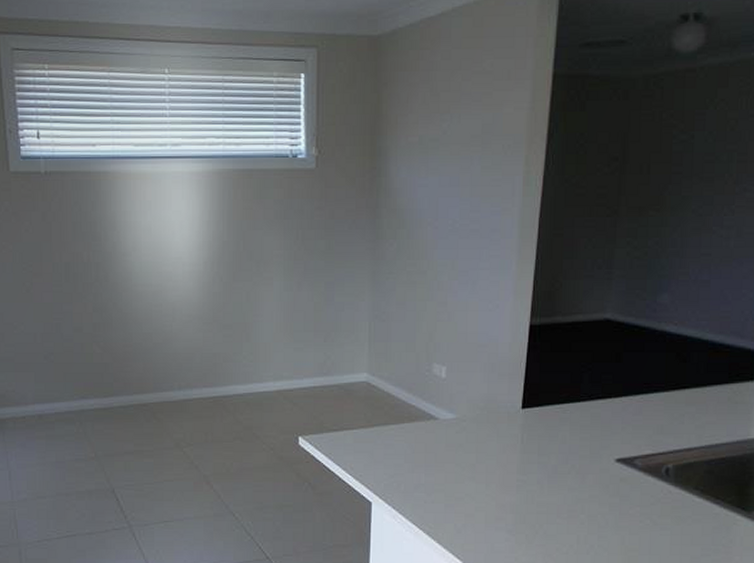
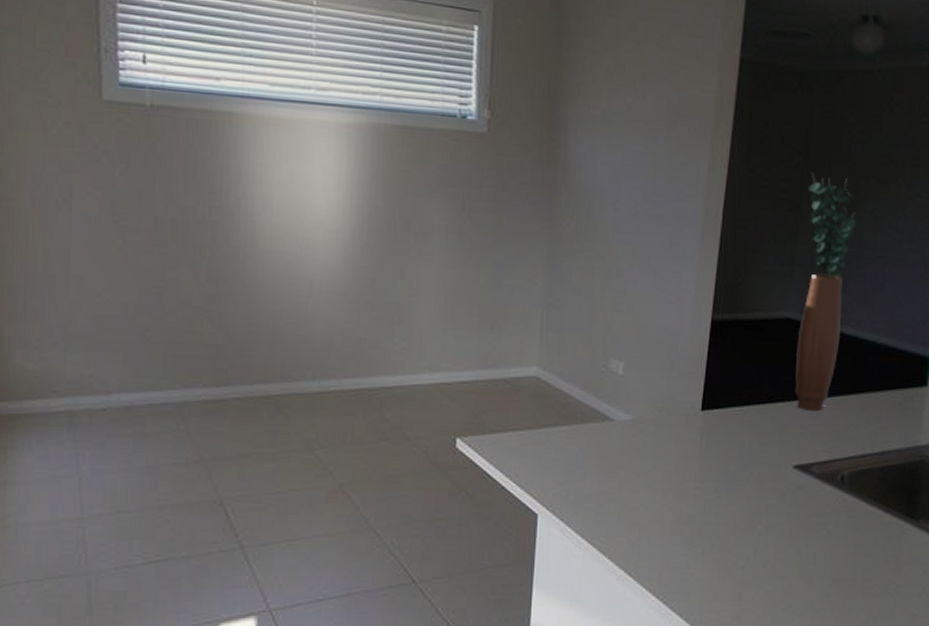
vase: none [616,176,681,408] -> present [795,172,858,412]

